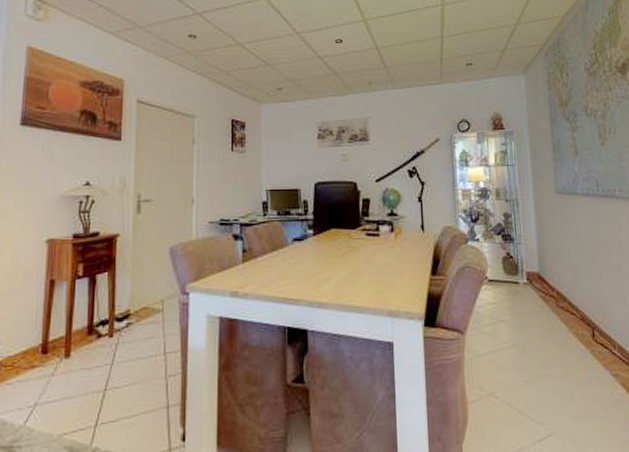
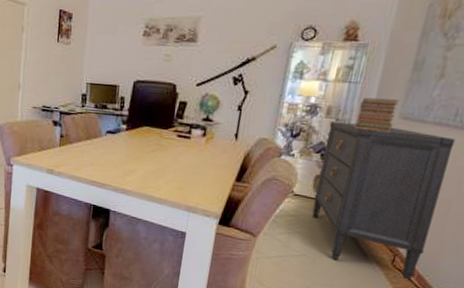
dresser: none [501,202,616,354] -> present [312,122,456,280]
book stack: none [521,177,553,208] -> present [353,97,399,133]

